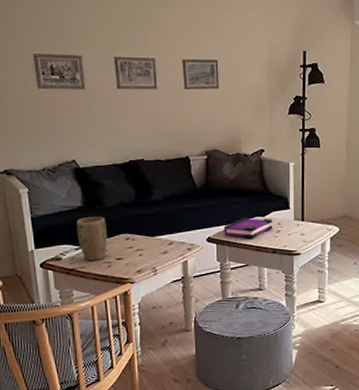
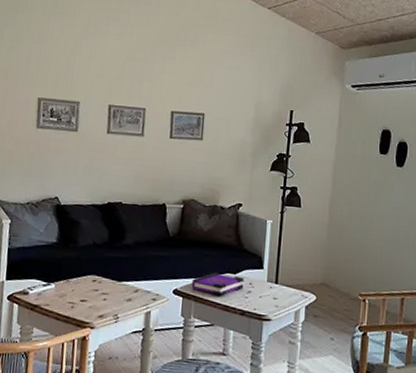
plant pot: present [76,217,108,261] -> none [47,254,77,300]

